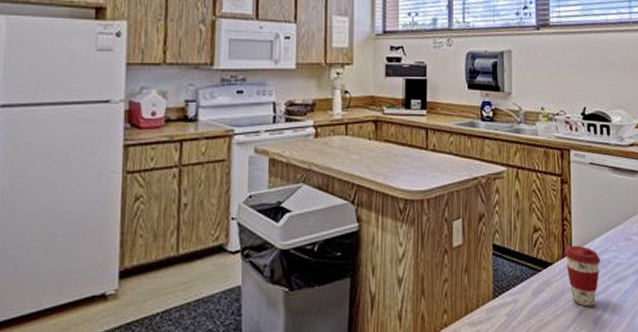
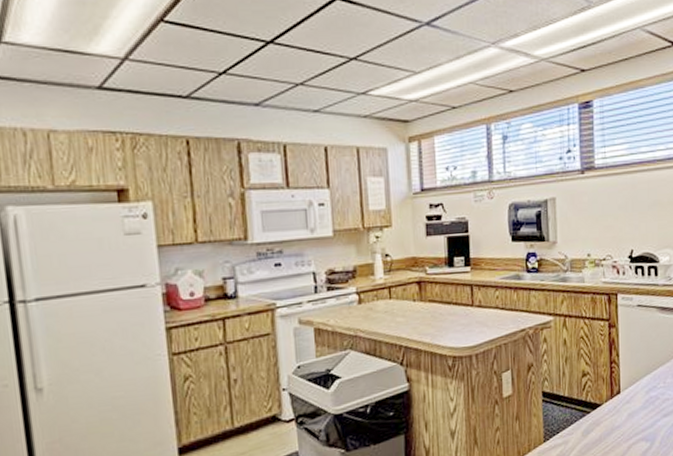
coffee cup: present [565,245,600,307] -> none [613,385,648,442]

